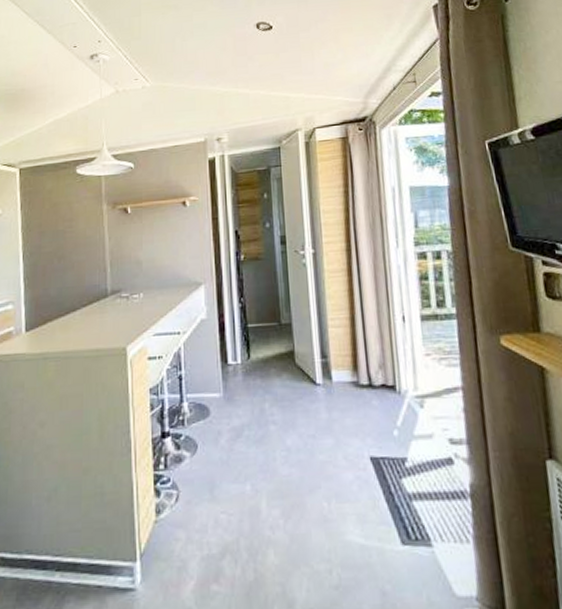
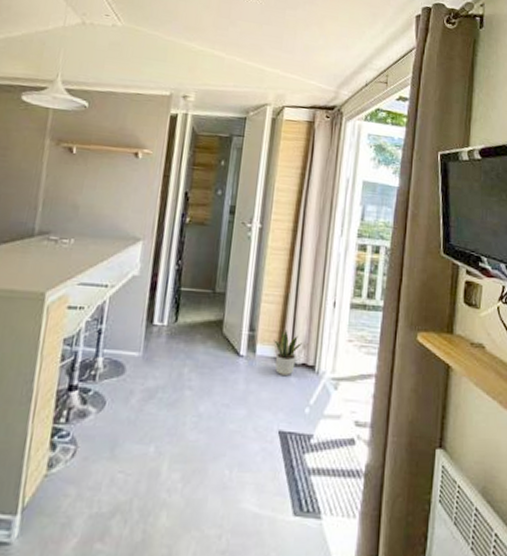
potted plant: none [348,352,379,399] -> present [274,330,303,375]

